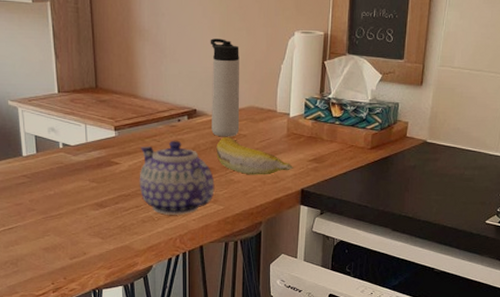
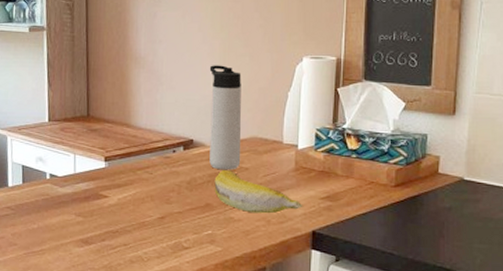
teapot: present [139,140,215,215] -> none [128,172,212,256]

